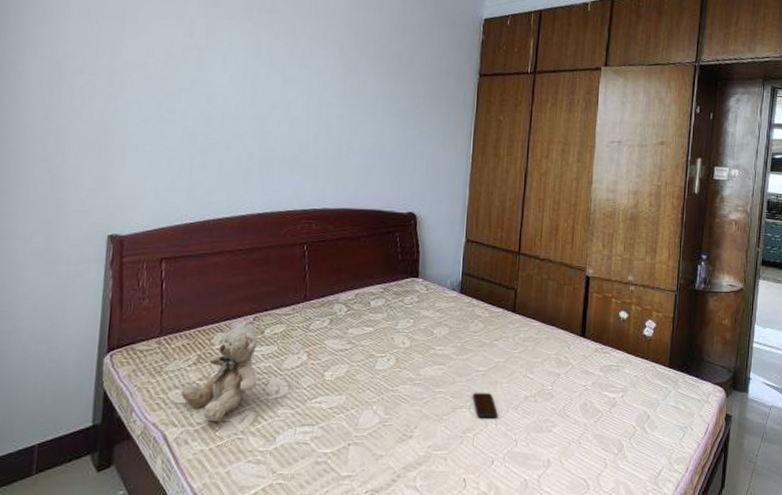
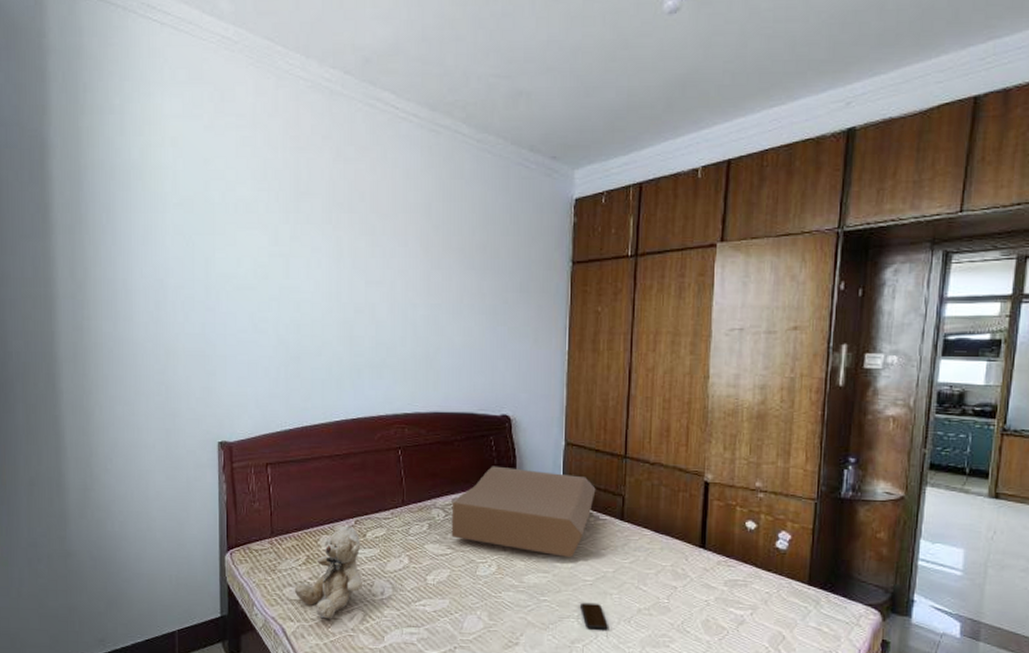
cushion: none [352,261,492,350] -> present [451,466,596,558]

